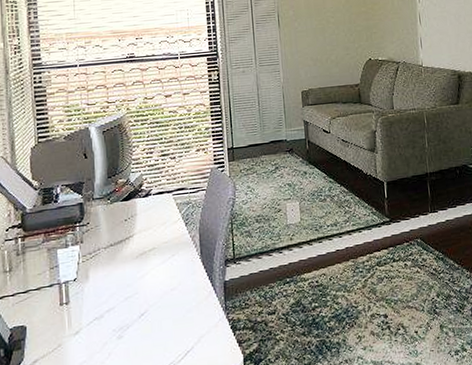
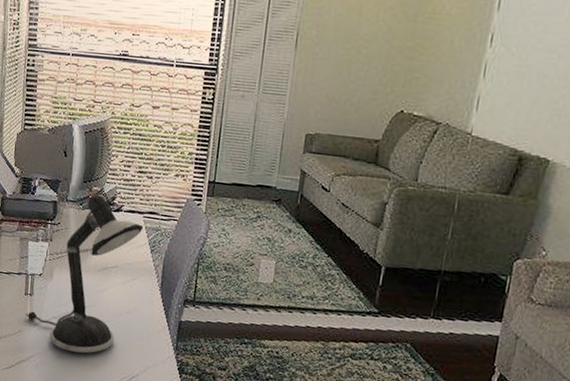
desk lamp: none [63,185,175,349] -> present [25,194,144,353]

